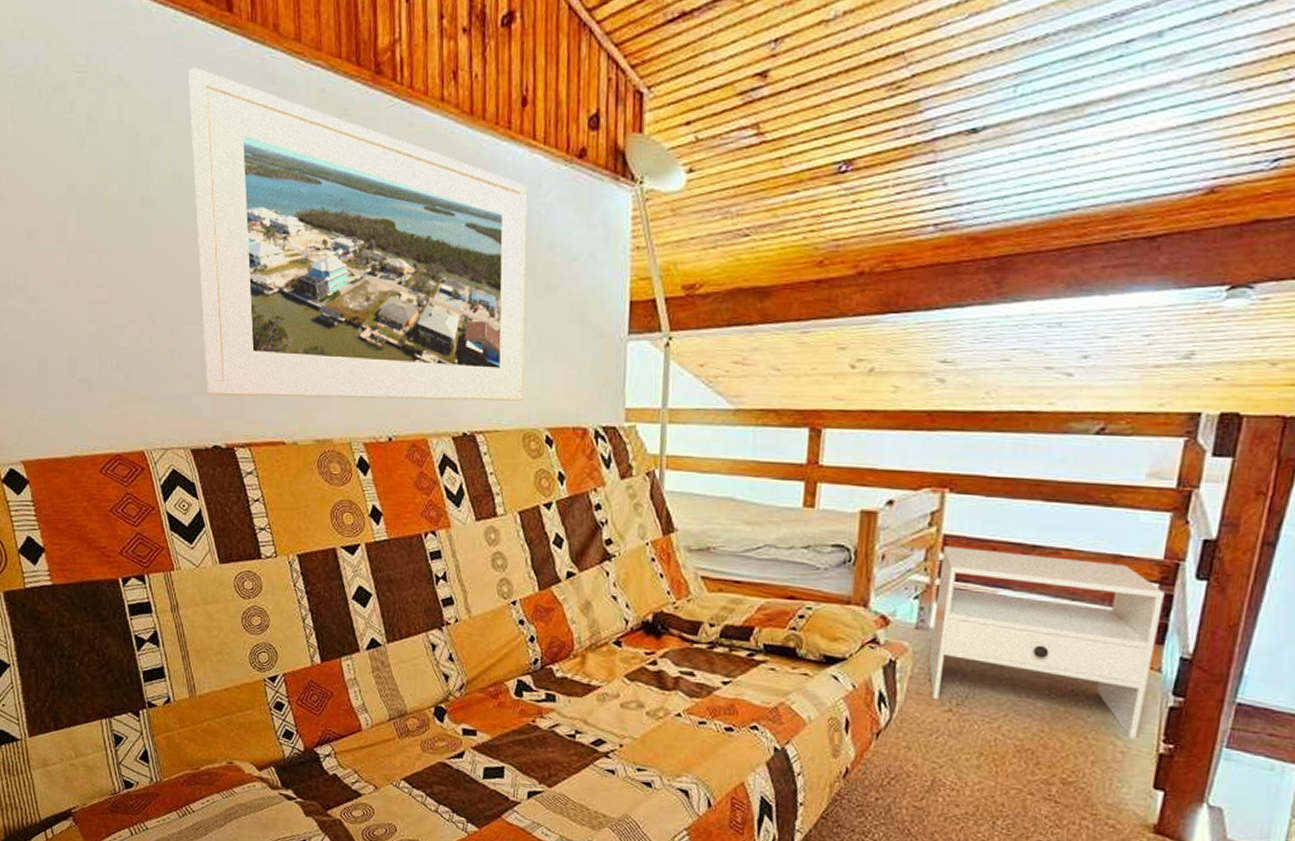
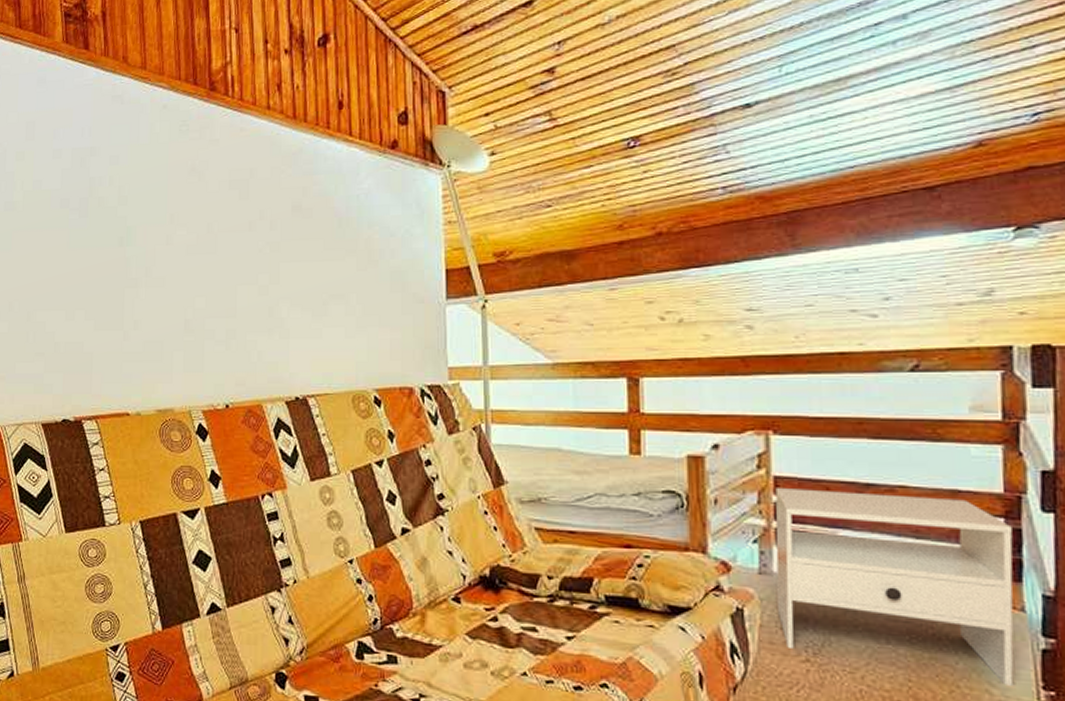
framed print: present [188,67,528,401] -> none [50,95,351,373]

